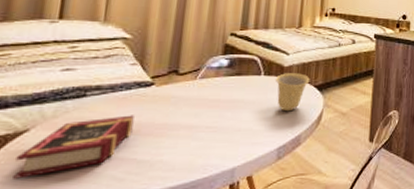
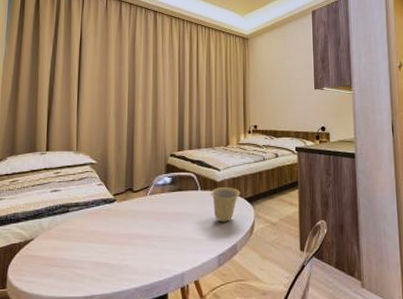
book: present [13,115,134,179] -> none [26,226,104,277]

